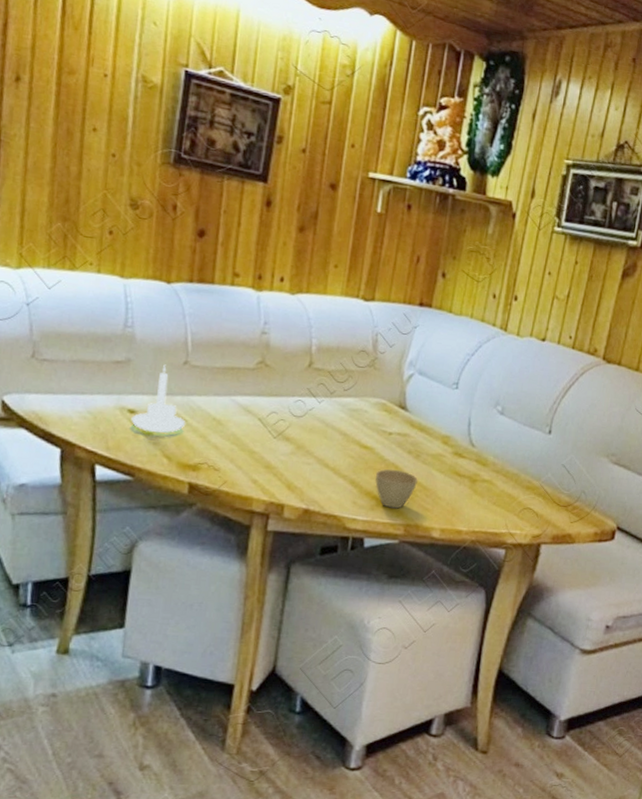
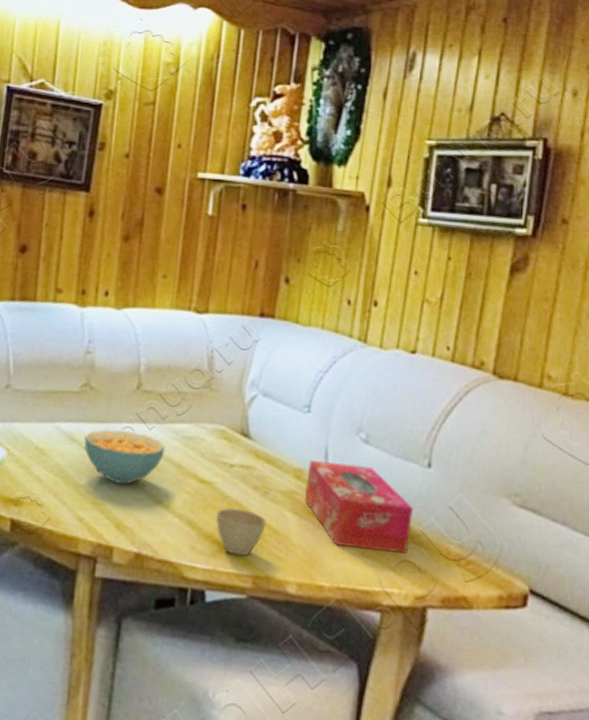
cereal bowl: none [259,402,333,451] -> present [84,429,165,485]
tissue box: none [450,429,535,502] -> present [305,460,413,554]

